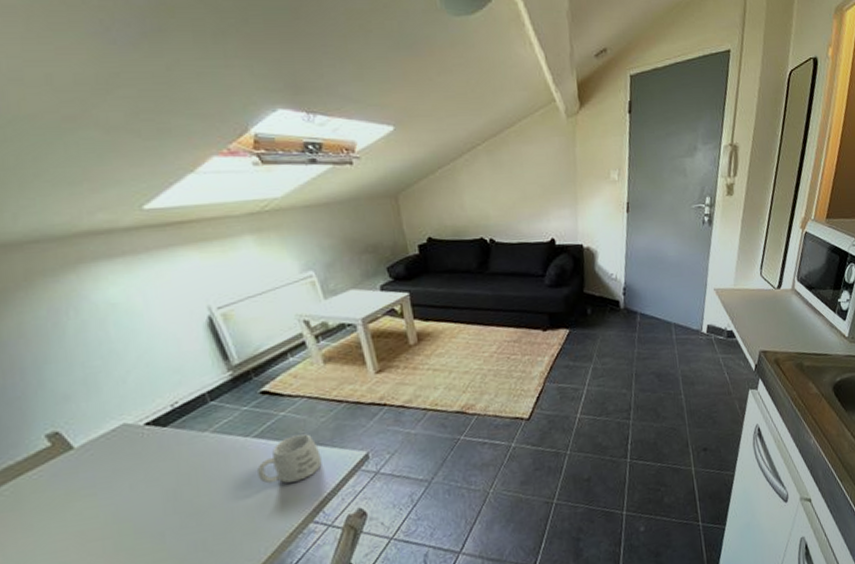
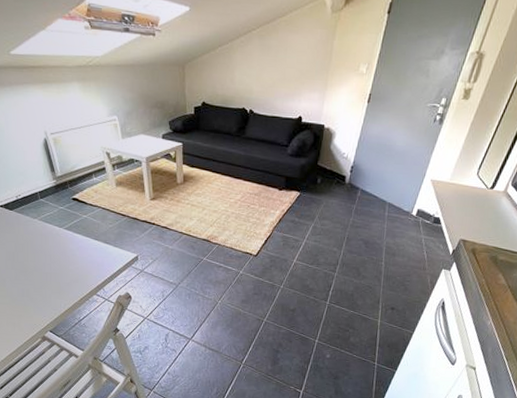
mug: present [258,434,322,484] -> none [65,233,107,265]

